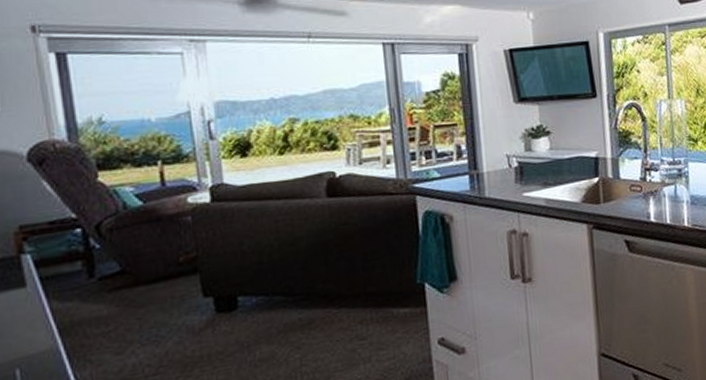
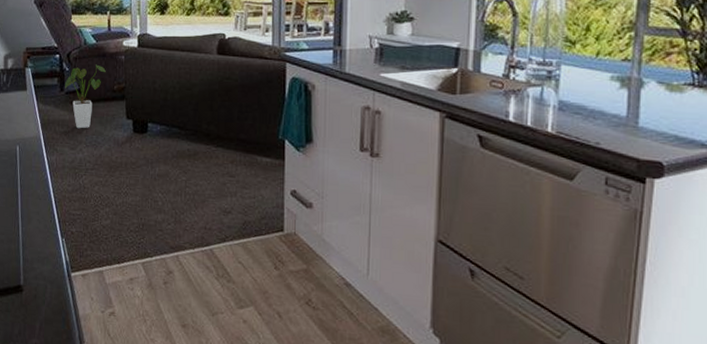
house plant: none [96,233,164,325] -> present [65,64,106,129]

